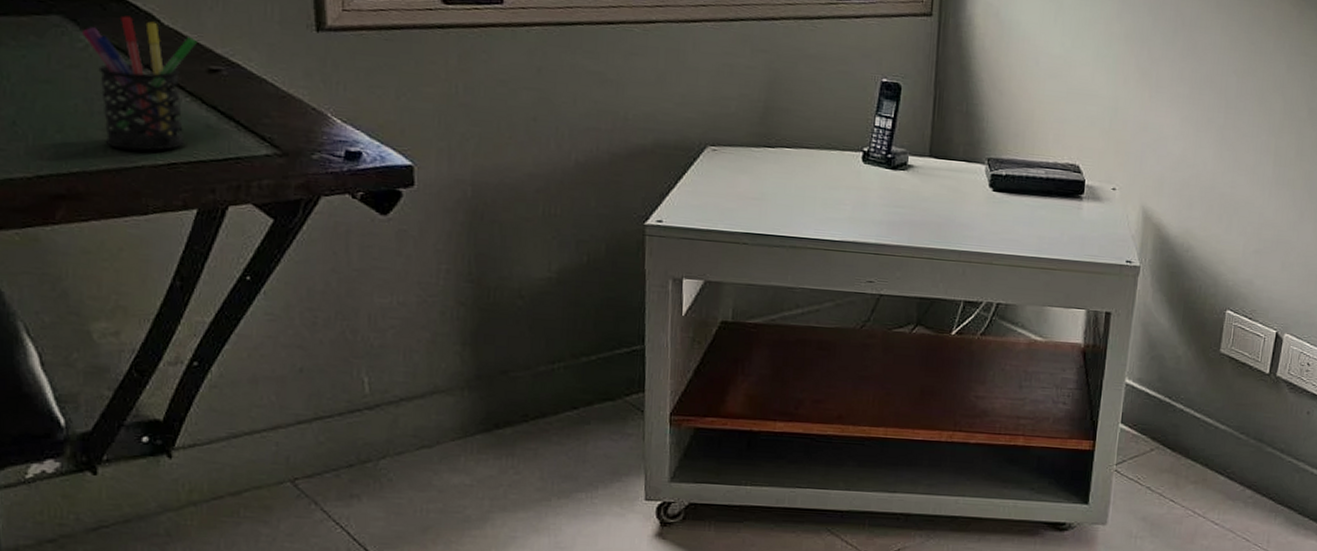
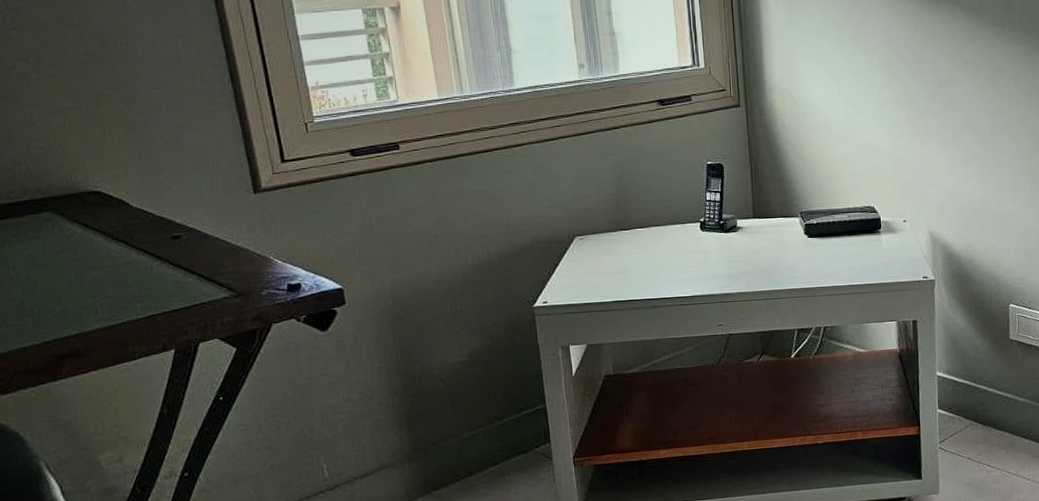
pen holder: present [83,16,197,151] -> none [69,204,160,311]

